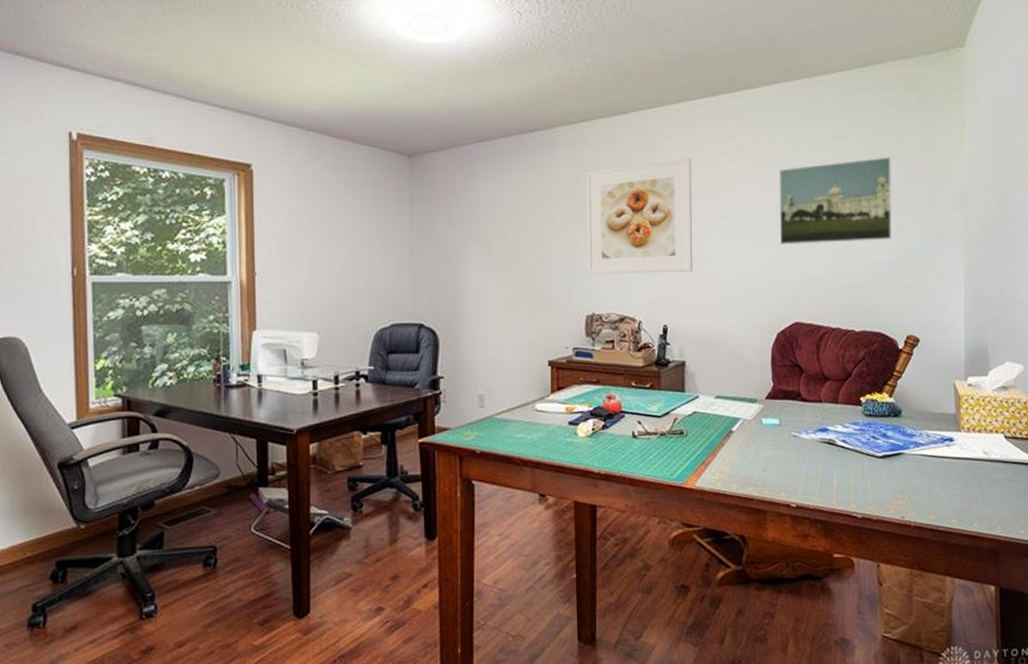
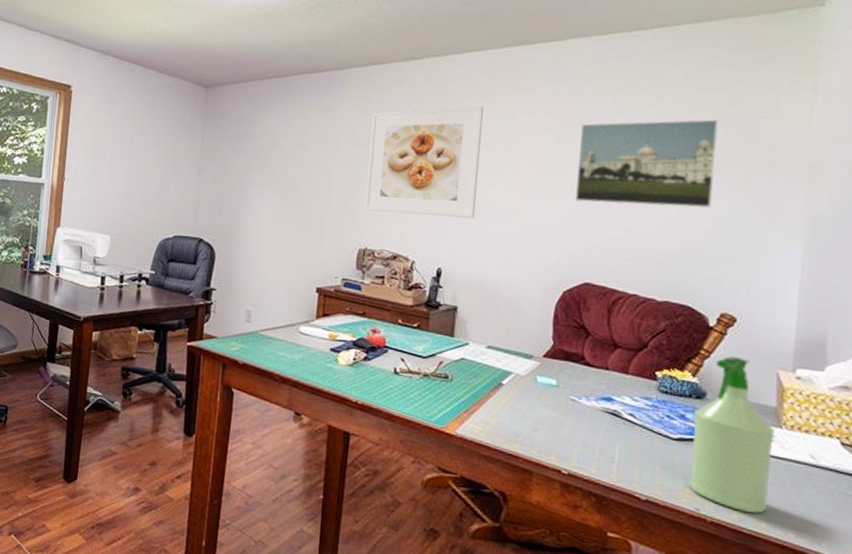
spray bottle: none [894,373,956,512] -> present [689,356,775,514]

